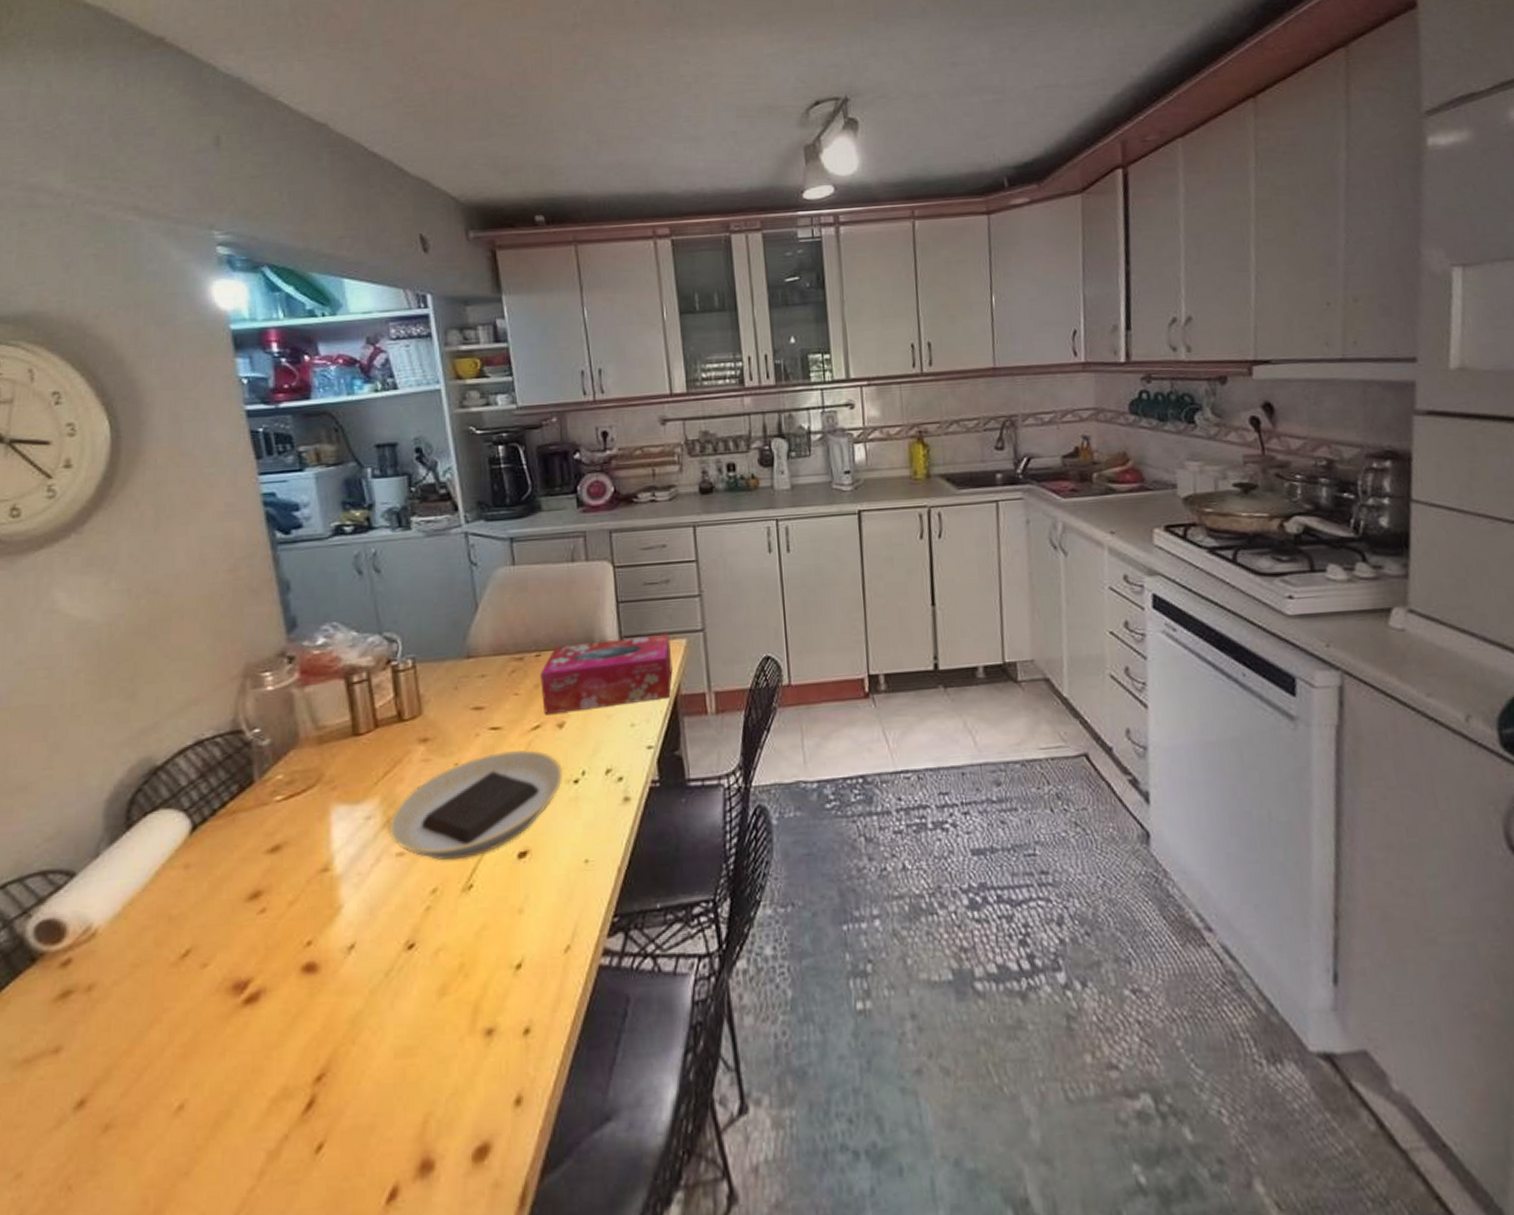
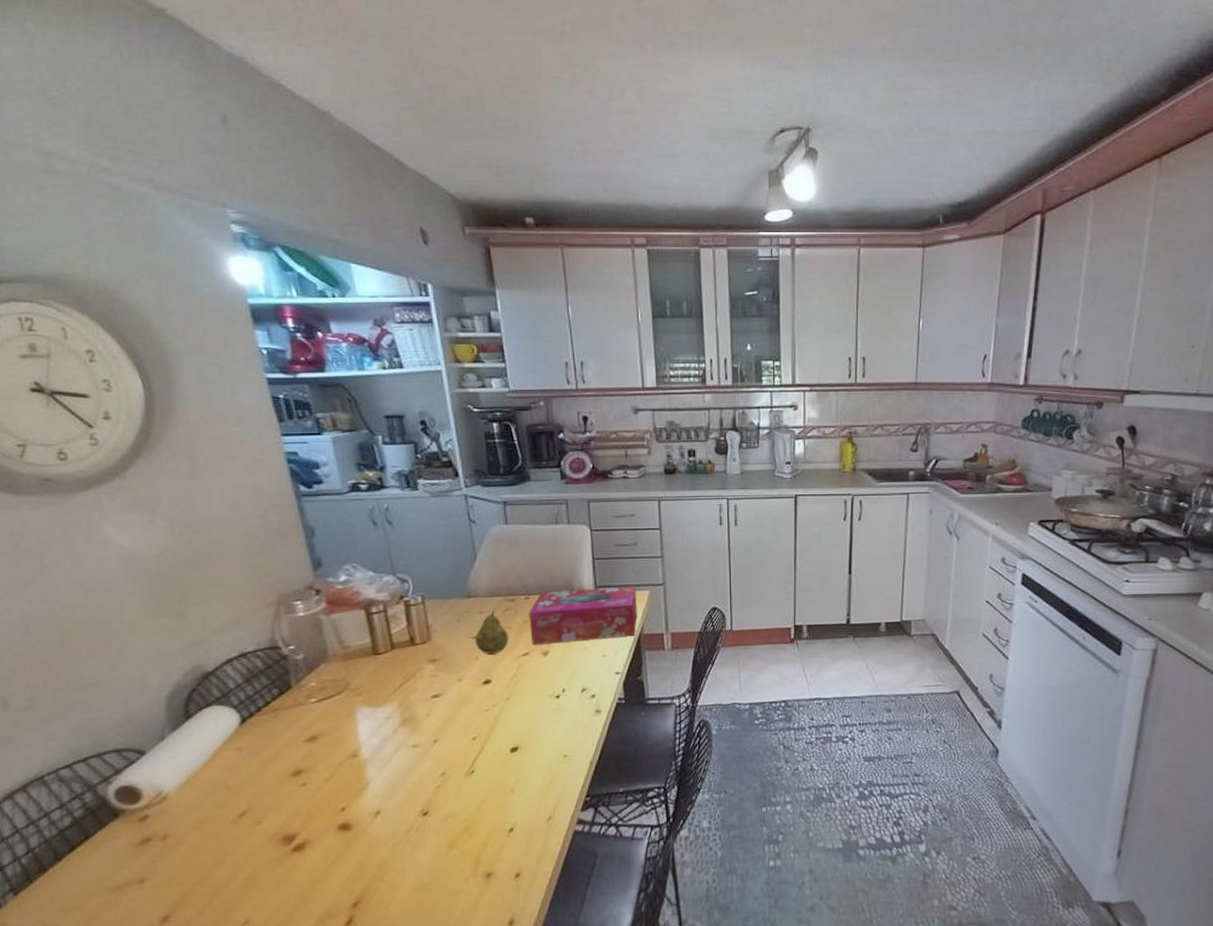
plate: present [389,750,562,861] -> none [406,671,546,752]
fruit: none [476,672,517,729] -> present [475,610,509,654]

